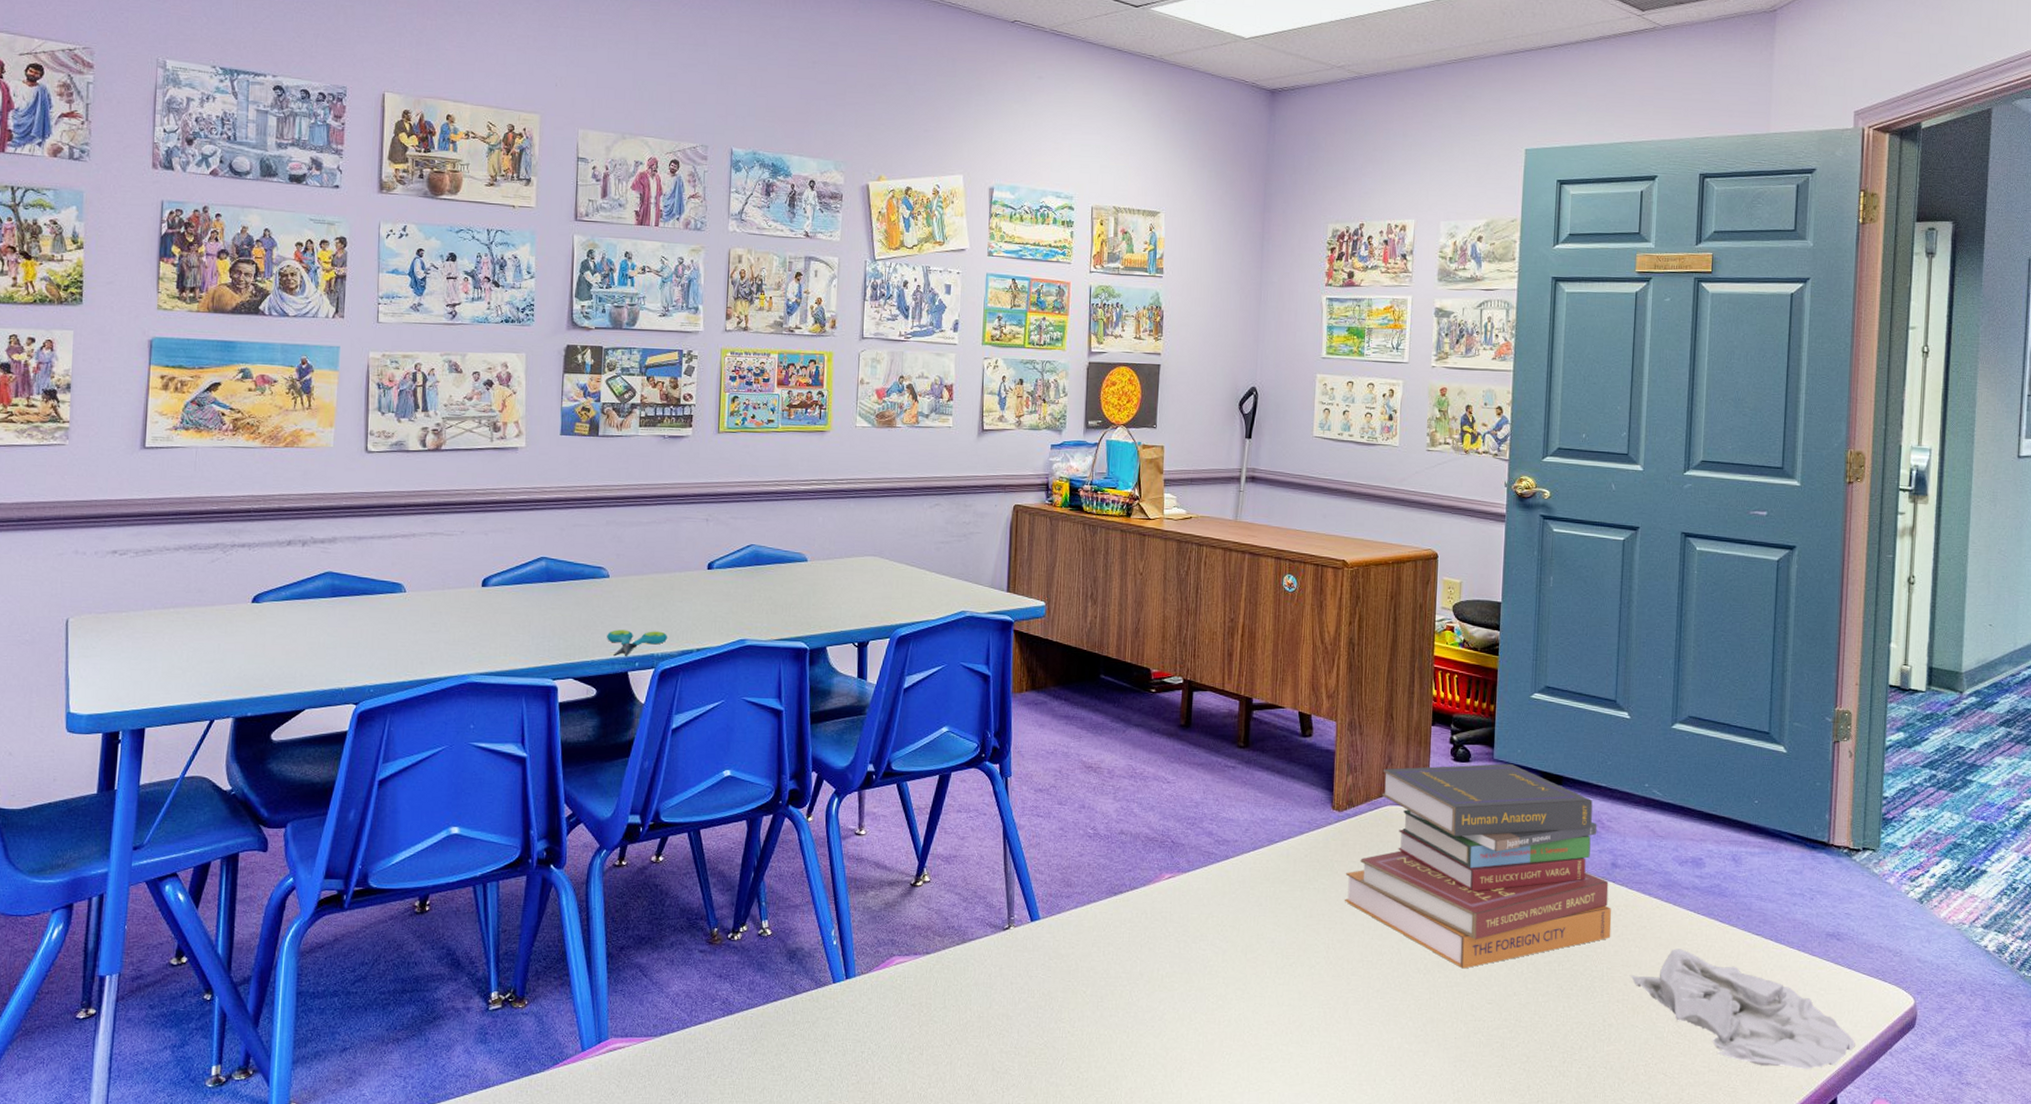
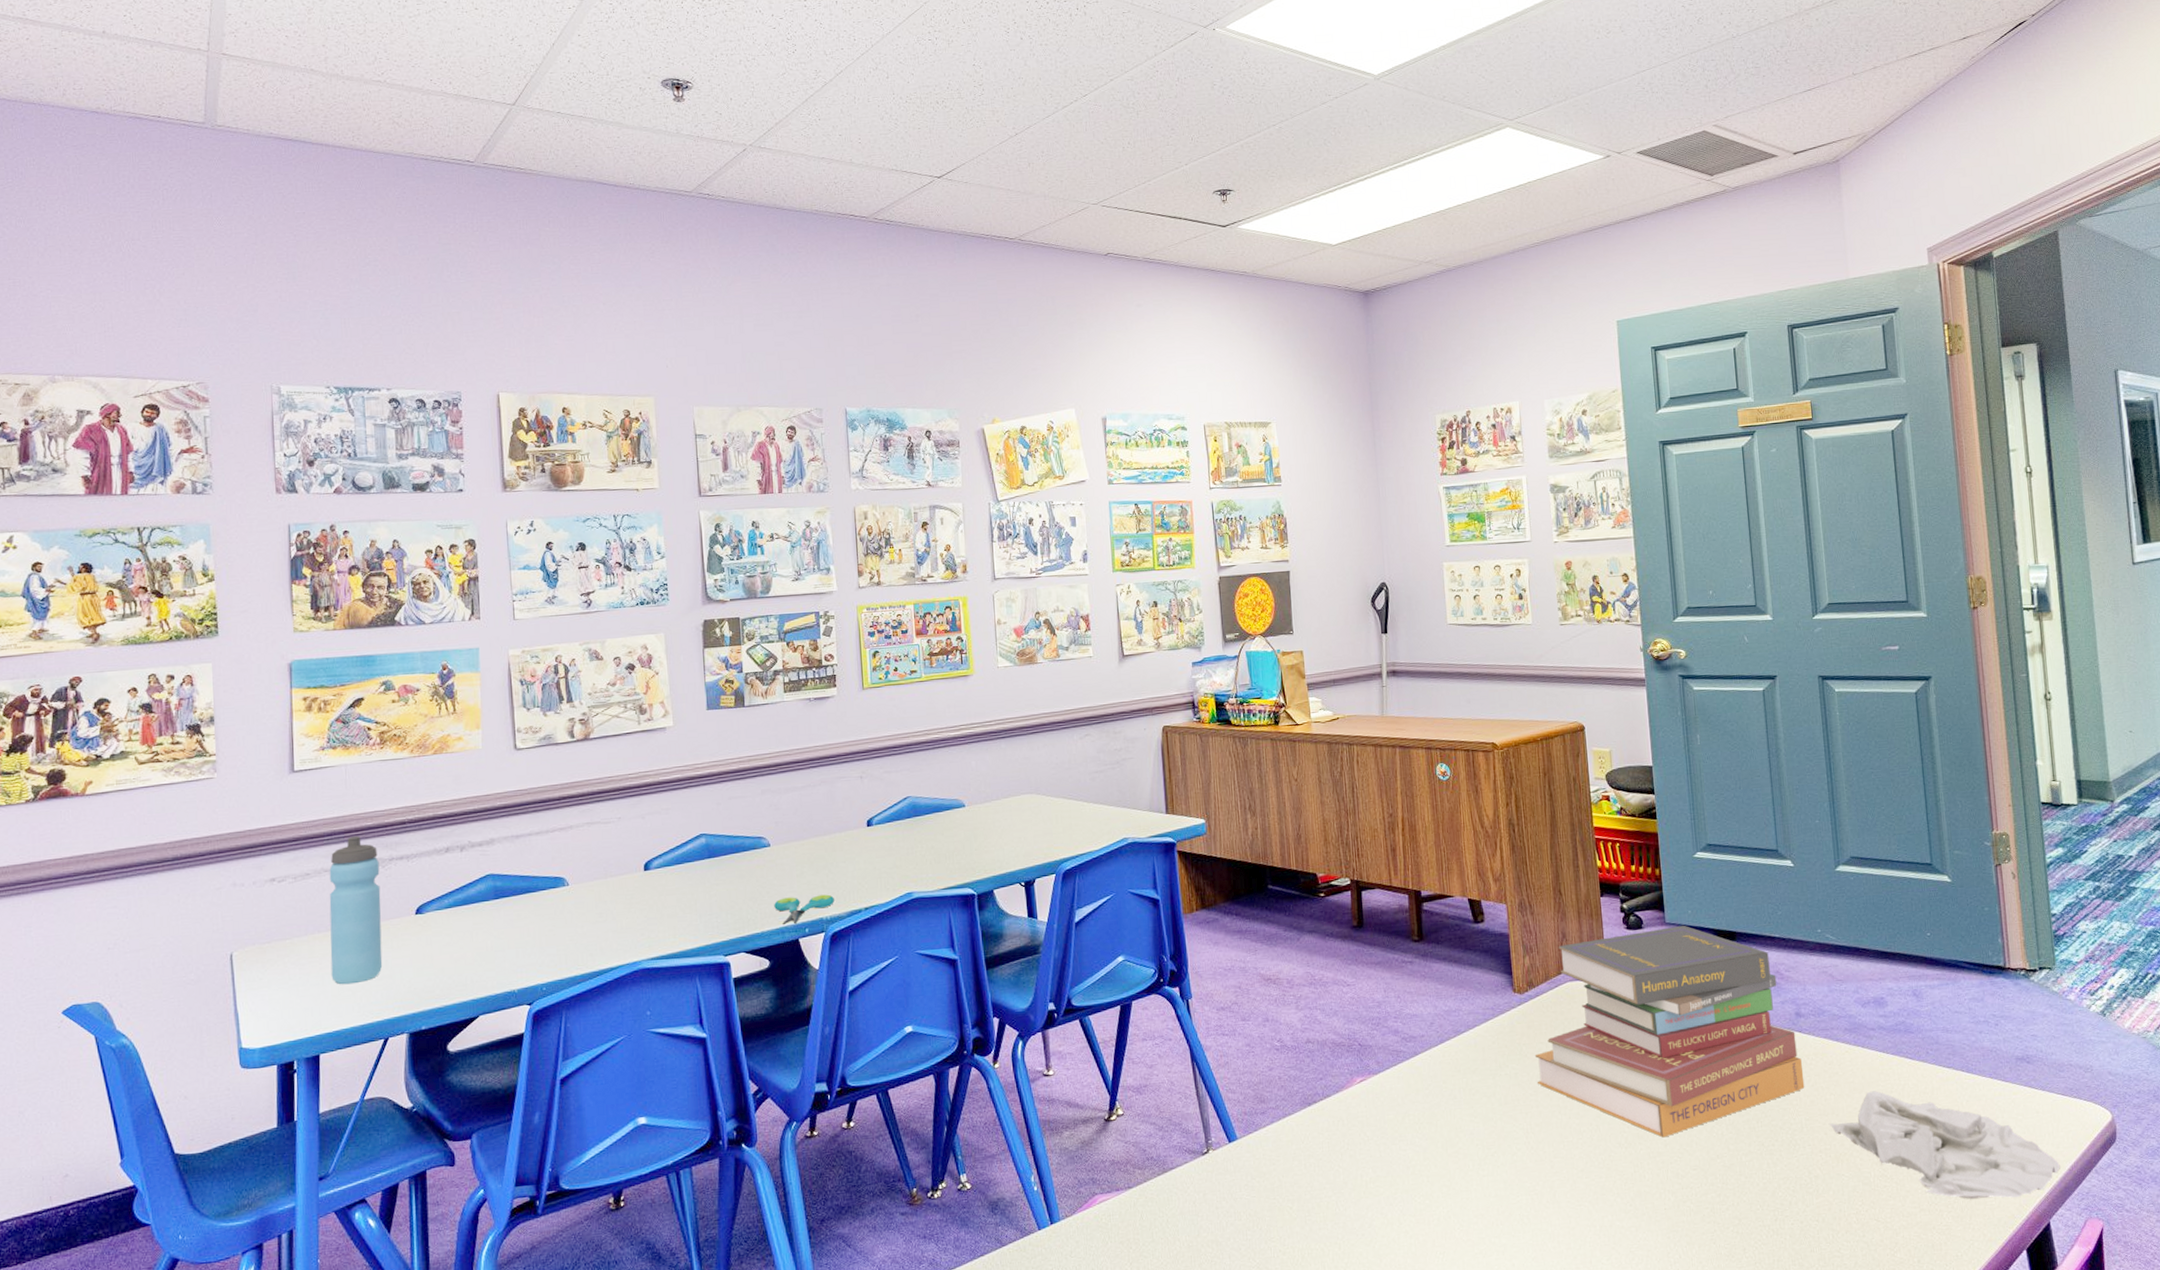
water bottle: none [163,518,221,663] -> present [329,835,383,985]

